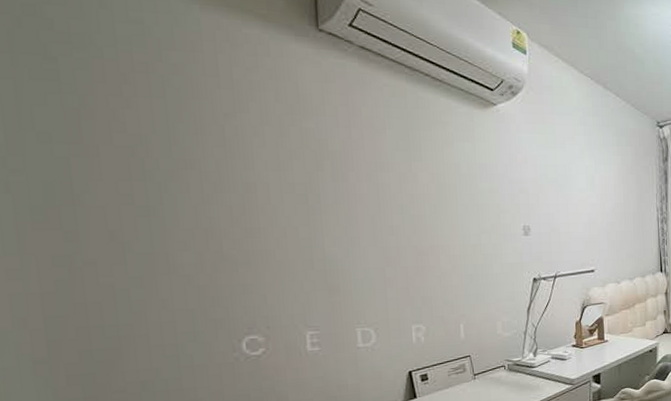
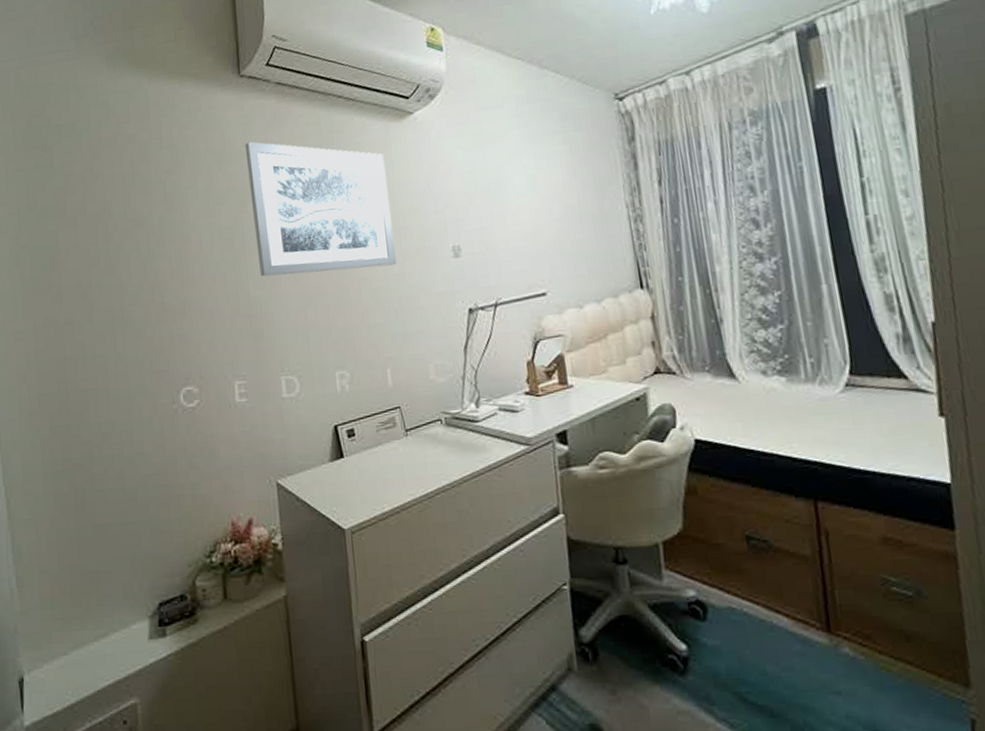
wall art: none [322,100,474,237] -> present [244,141,397,277]

